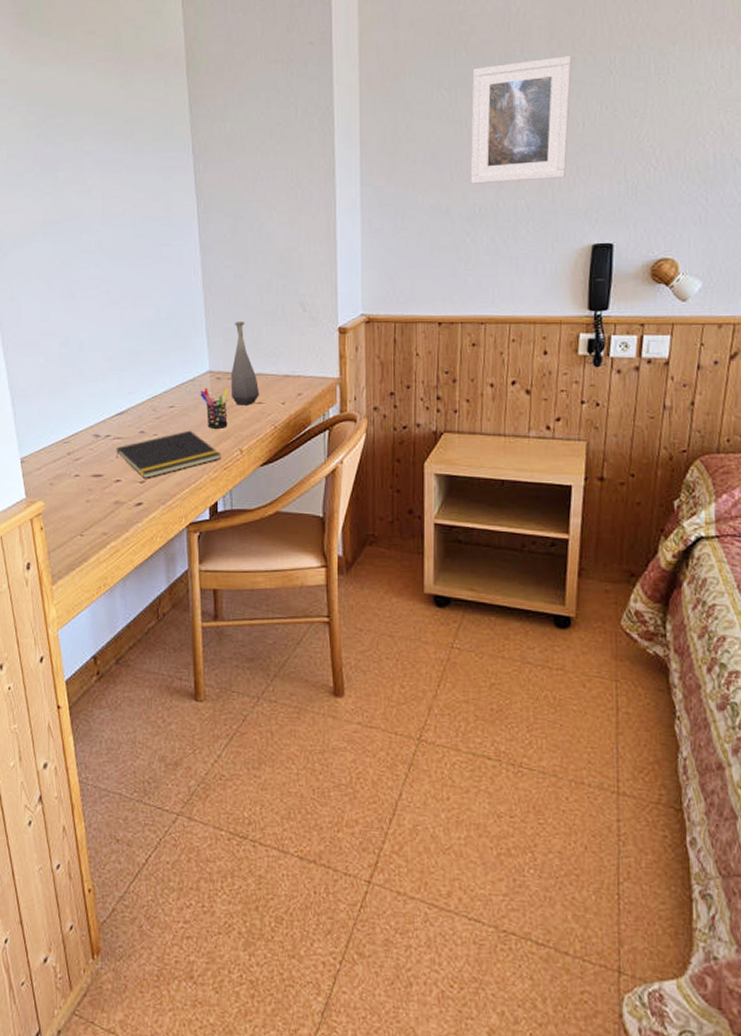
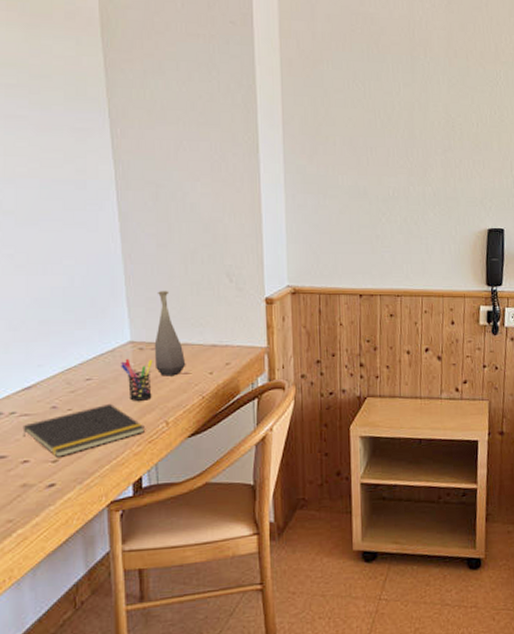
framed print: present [470,55,572,184] -> none [383,64,467,170]

